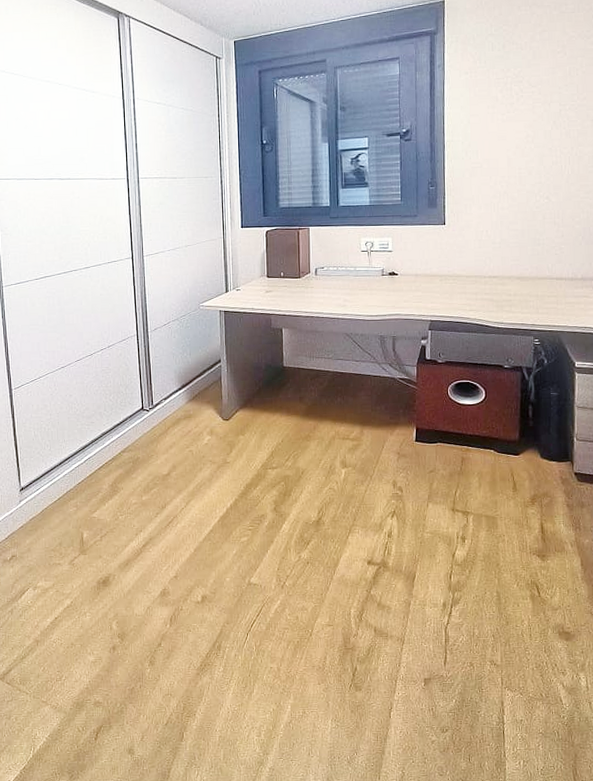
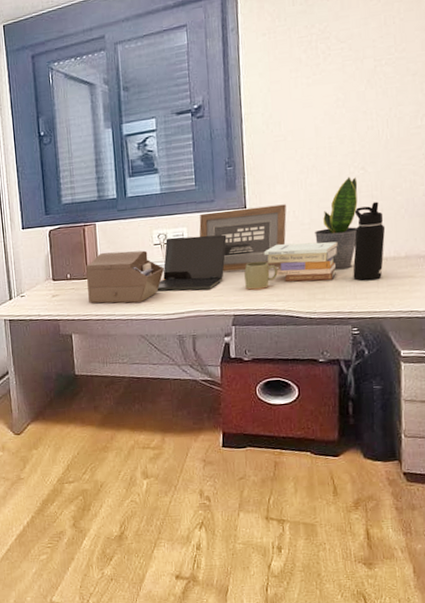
sewing box: none [299,254,370,304] -> present [86,250,165,304]
laptop: none [363,246,427,296] -> present [158,234,227,291]
picture frame: none [402,224,480,281] -> present [199,204,287,272]
mug: none [441,273,471,299] -> present [244,261,278,290]
books: none [459,259,524,295] -> present [263,241,338,282]
potted plant: none [504,204,543,285] -> present [315,176,358,269]
water bottle: none [536,228,565,298] -> present [353,201,386,281]

